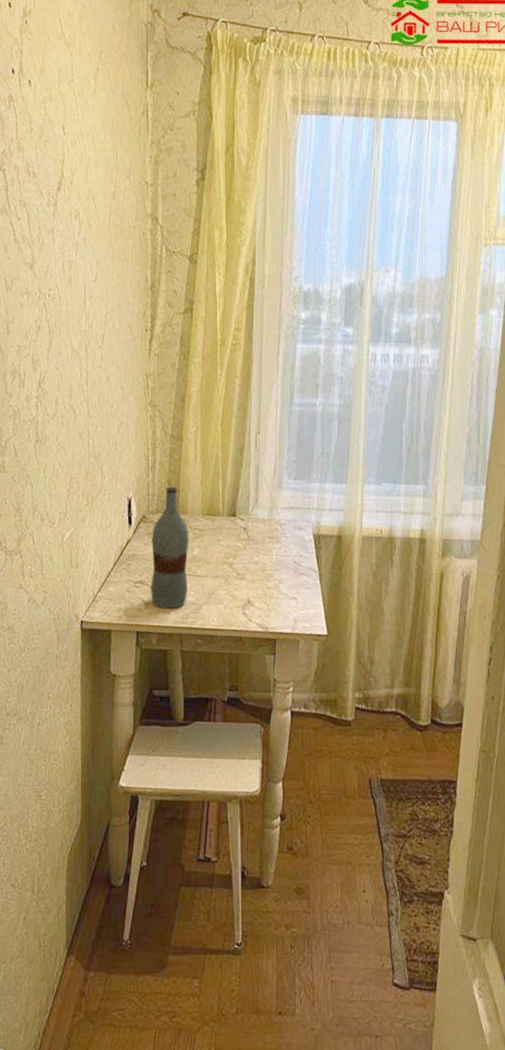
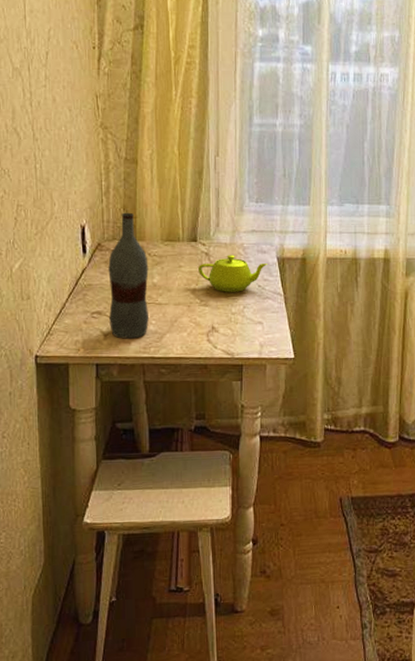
teapot: none [235,530,304,567] -> present [197,255,268,292]

